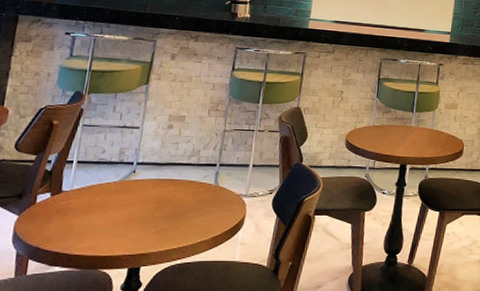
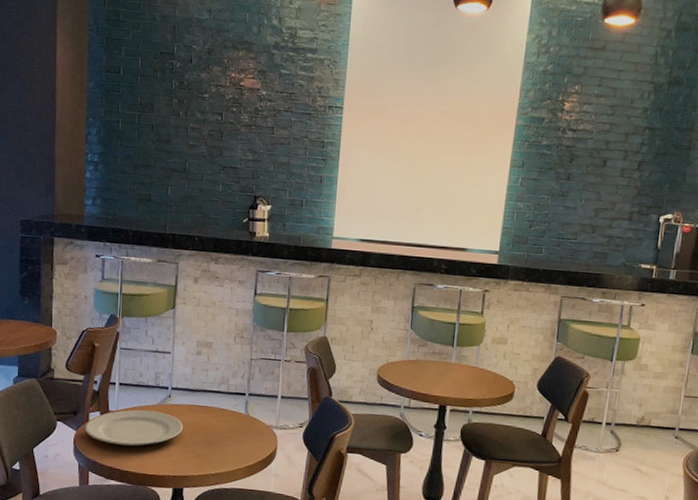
plate: none [29,187,146,228] -> present [85,409,183,447]

